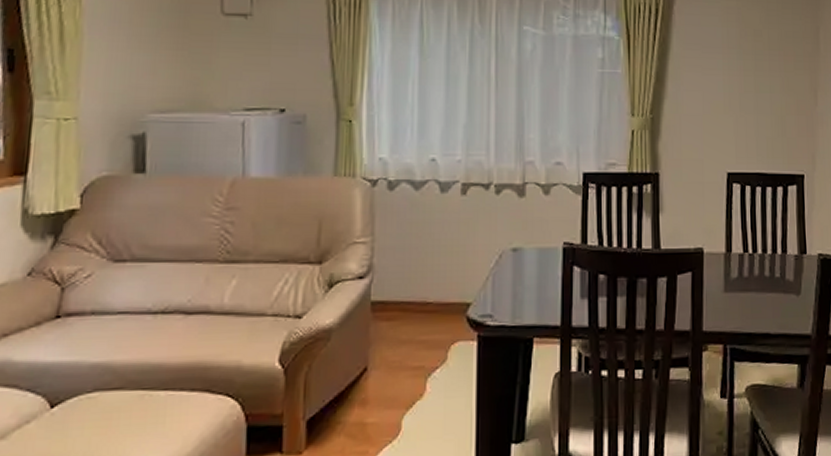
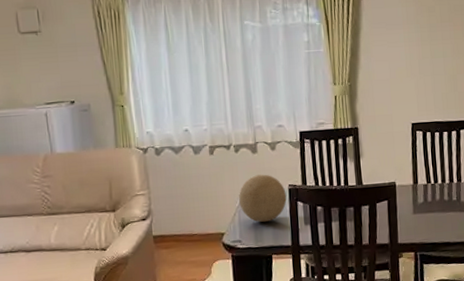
decorative ball: none [495,226,559,292] -> present [239,174,287,223]

